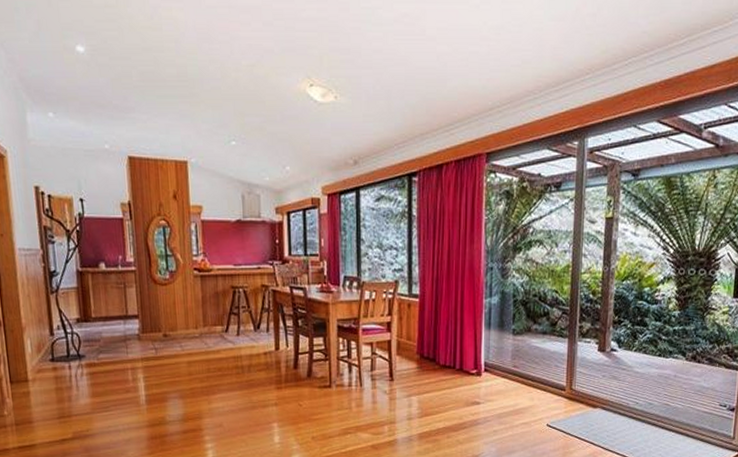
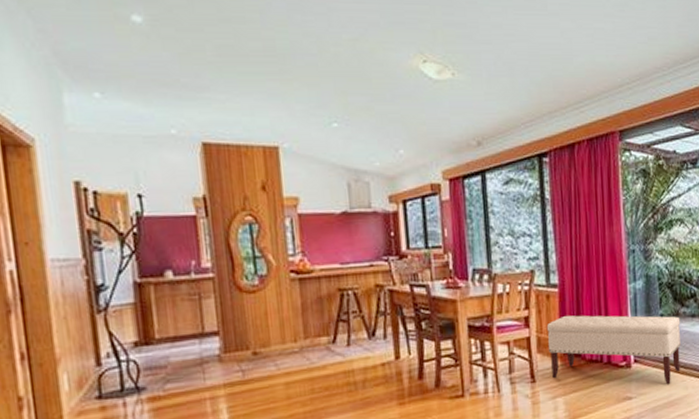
bench: none [406,323,532,394] -> present [546,315,681,384]

